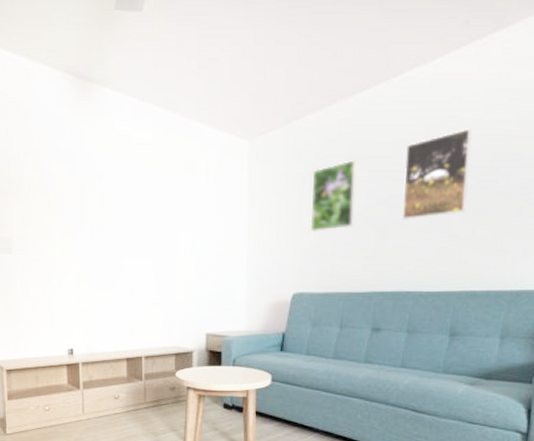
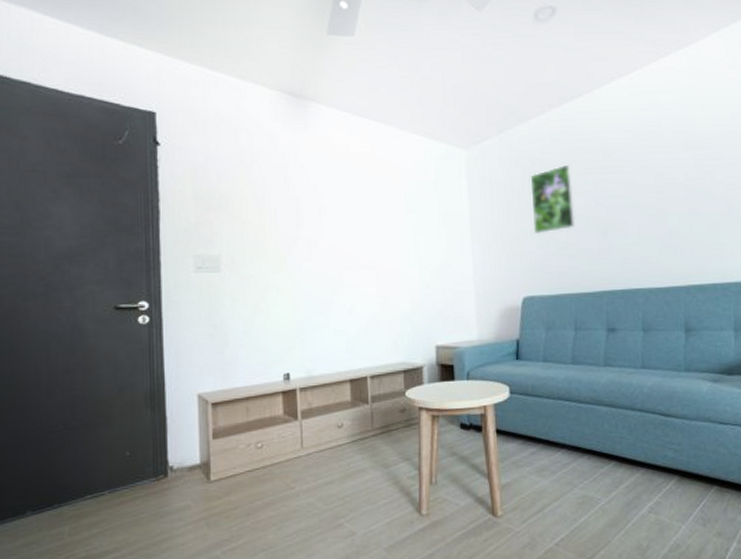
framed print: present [402,128,472,220] -> none [616,132,680,218]

